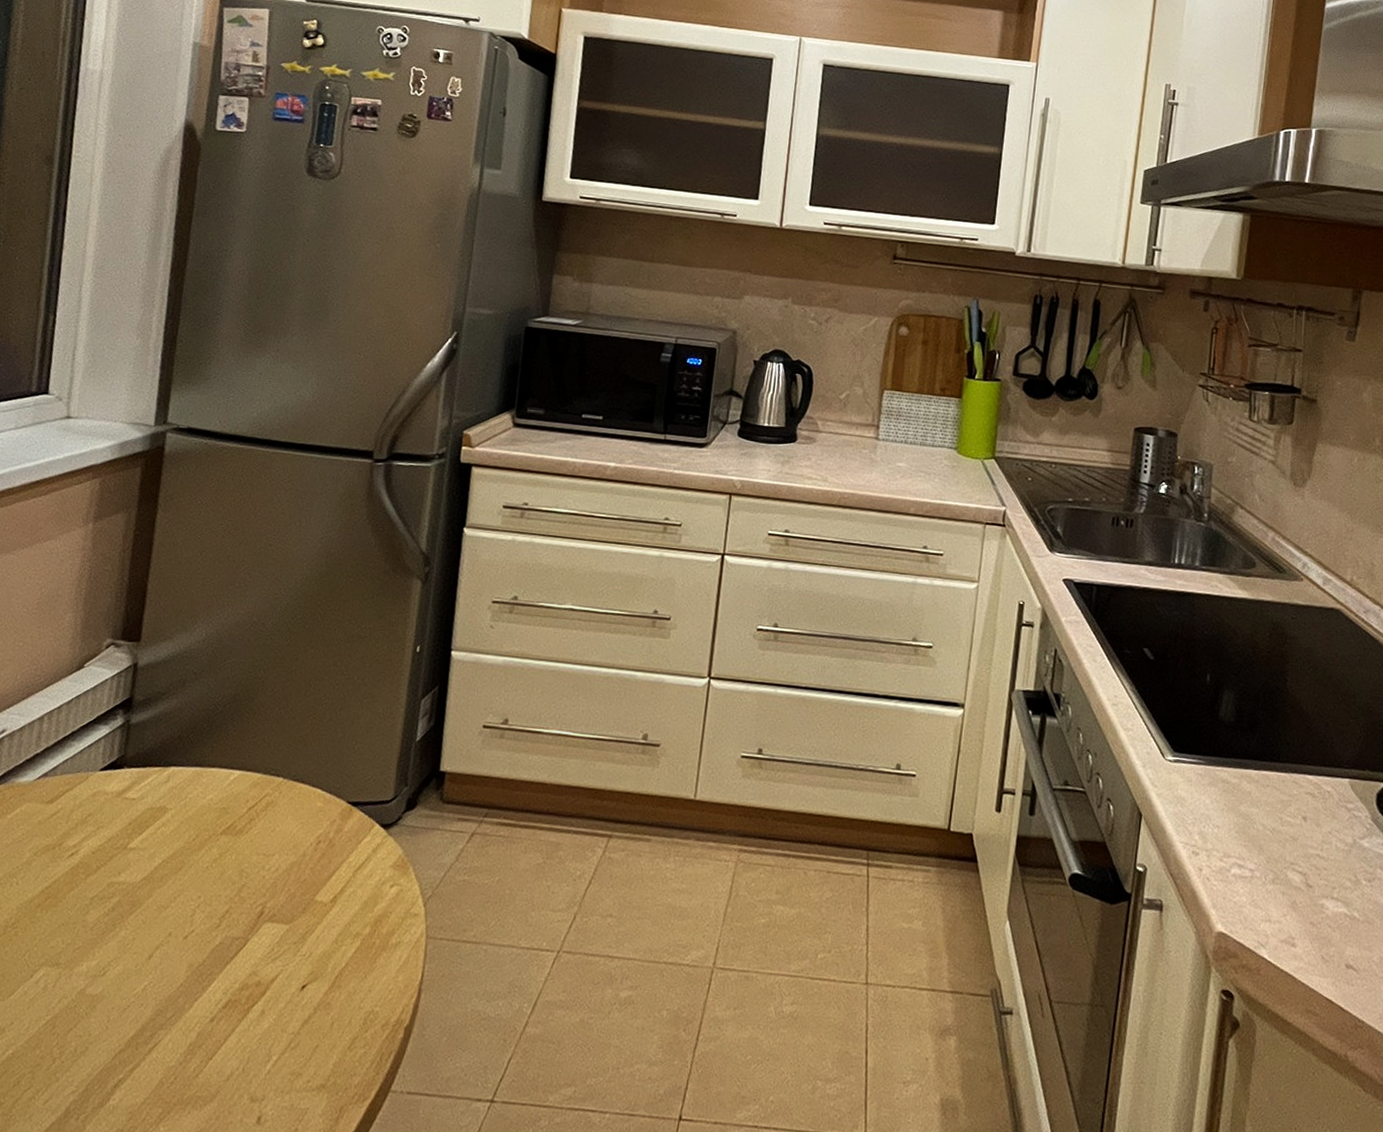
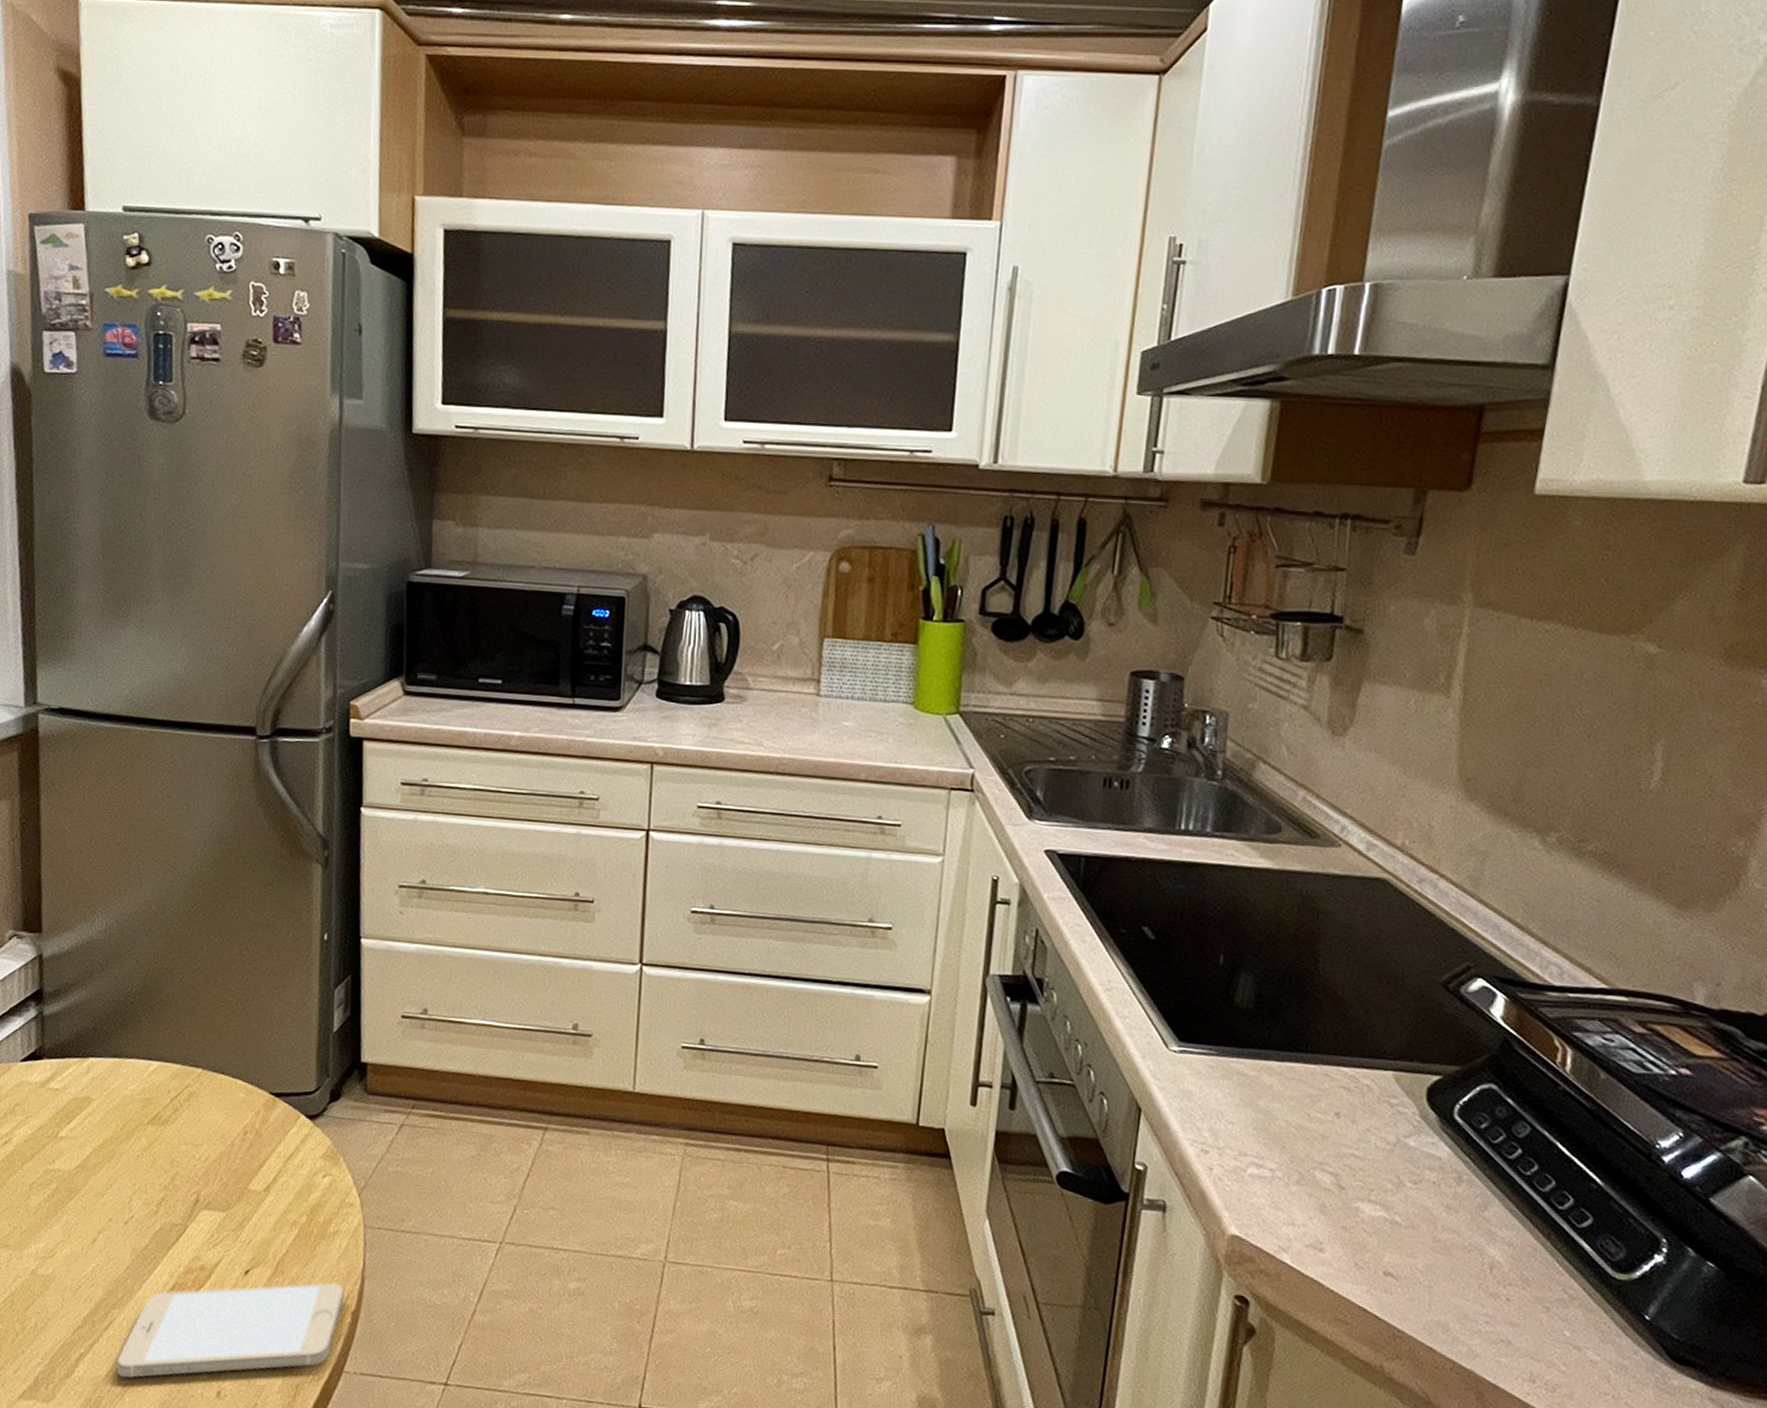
smartphone: none [154,996,400,1105] -> present [115,1282,344,1378]

